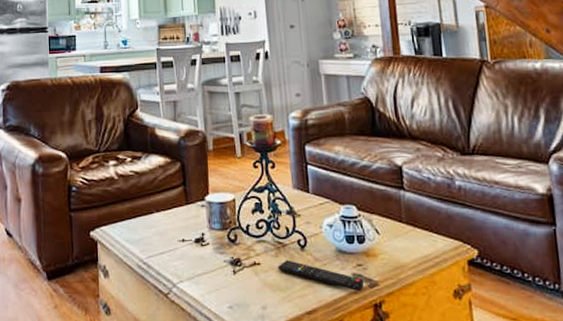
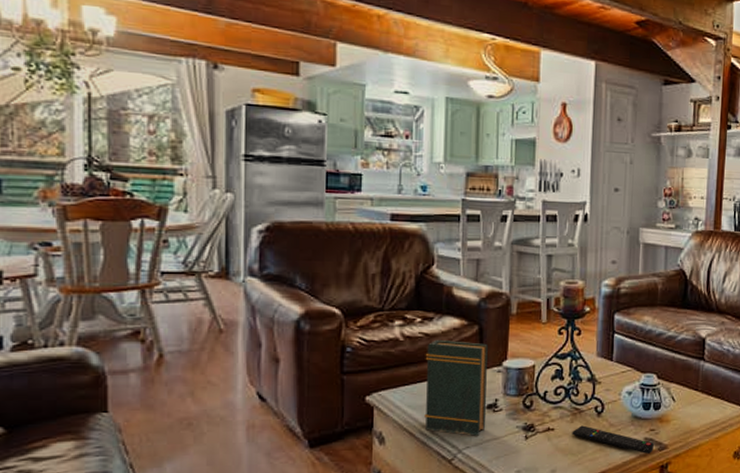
book: none [137,177,196,270] -> present [424,339,488,436]

